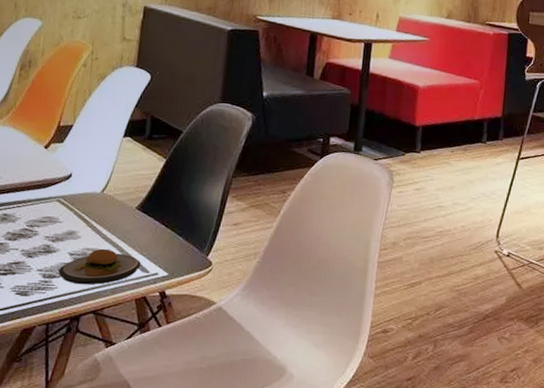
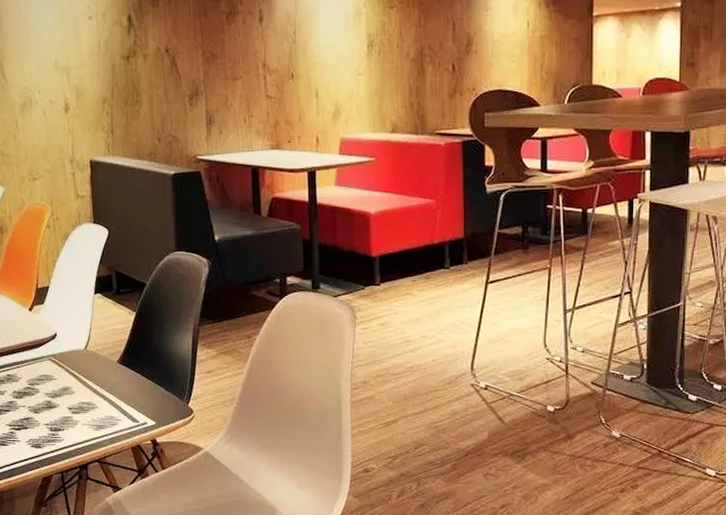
burger: present [58,248,141,285] -> none [62,402,131,436]

